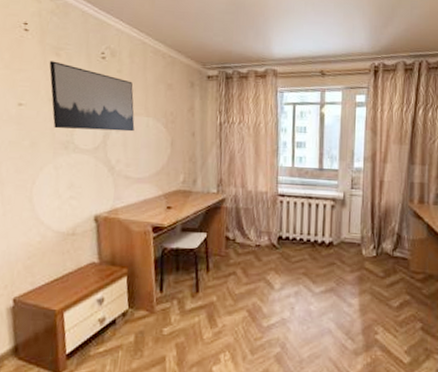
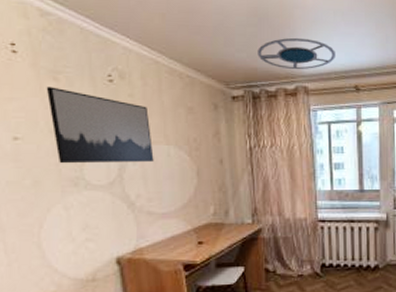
ceiling lamp: none [233,25,304,54] -> present [258,37,335,70]

